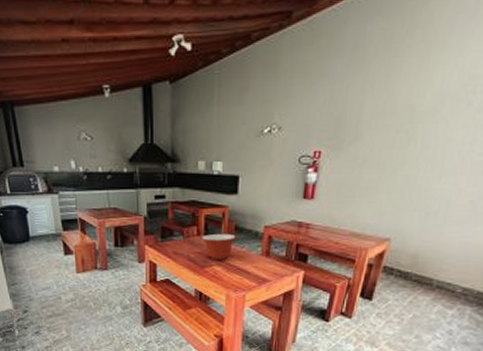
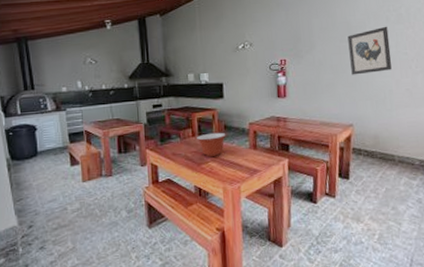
wall art: none [402,114,467,178] -> present [347,26,392,75]

